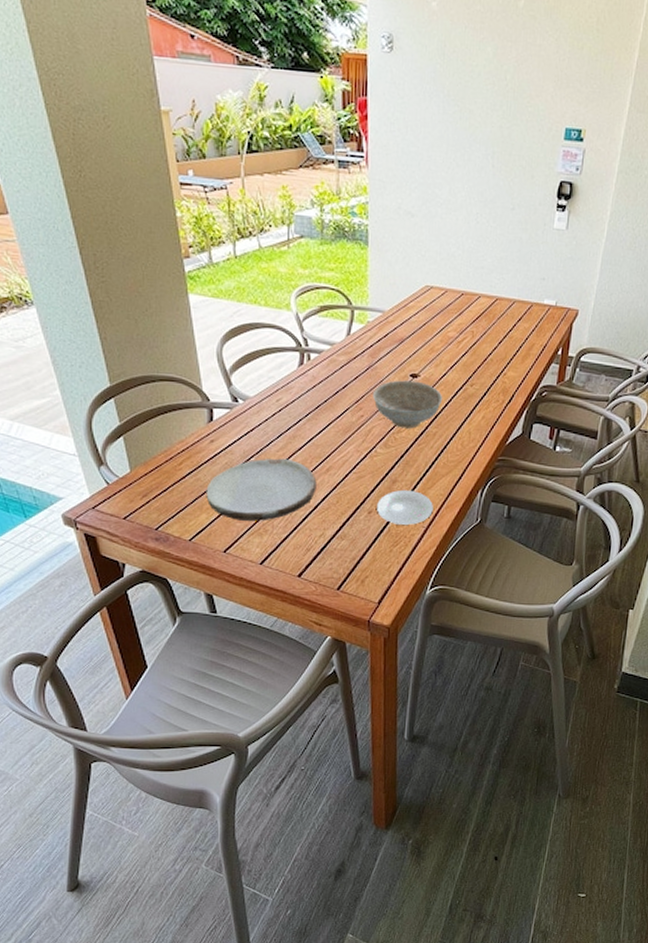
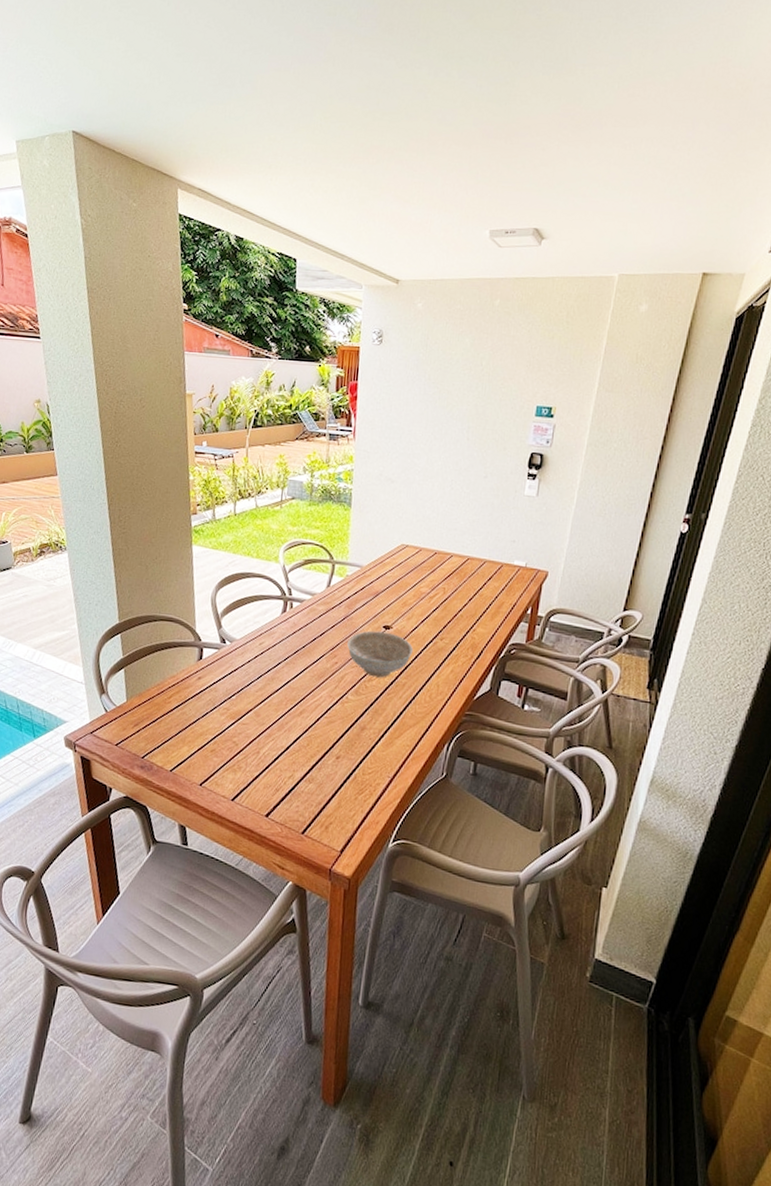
plate: present [206,458,317,521] -> none [189,697,290,758]
plate: present [377,489,433,526] -> none [345,737,400,775]

